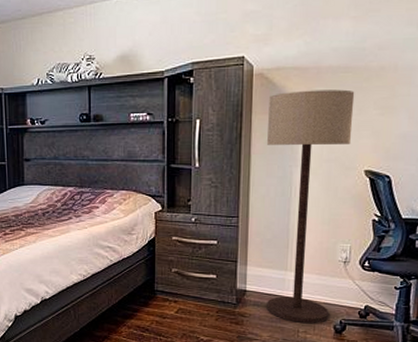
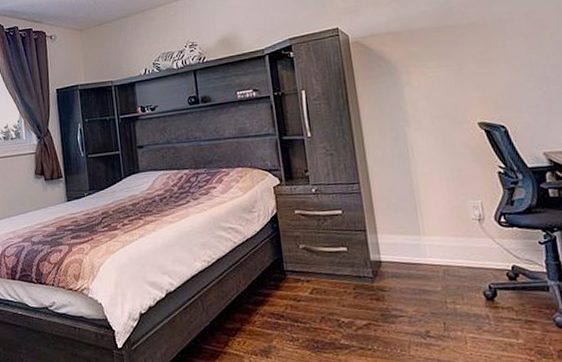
floor lamp: present [267,89,355,324] -> none [369,47,476,293]

